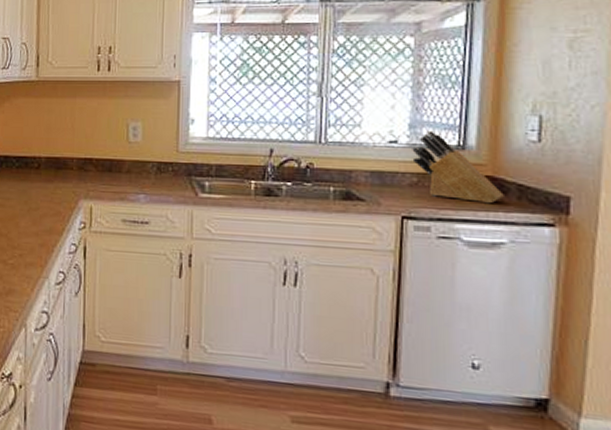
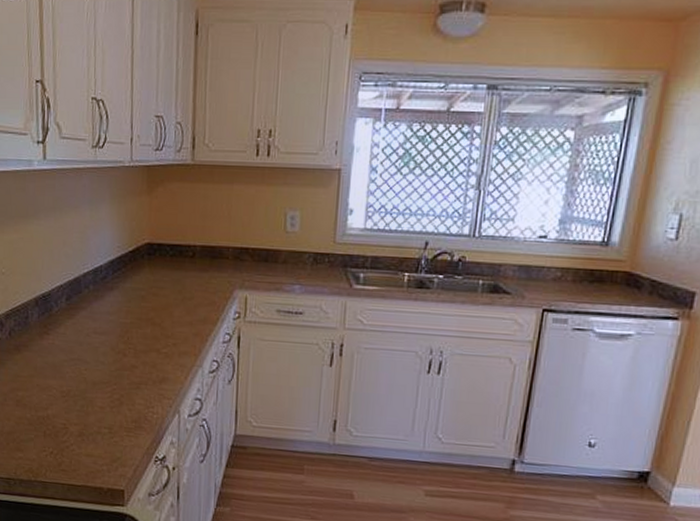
knife block: present [412,130,504,204] -> none [558,226,638,298]

